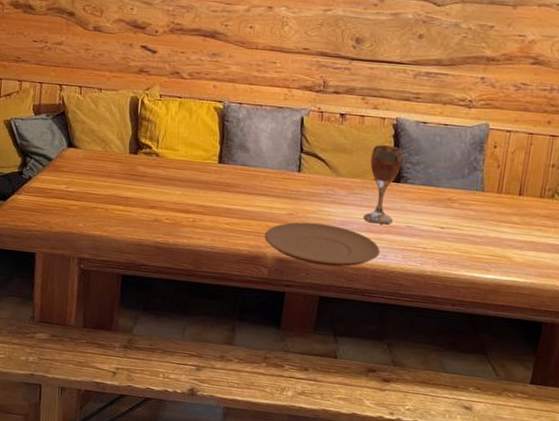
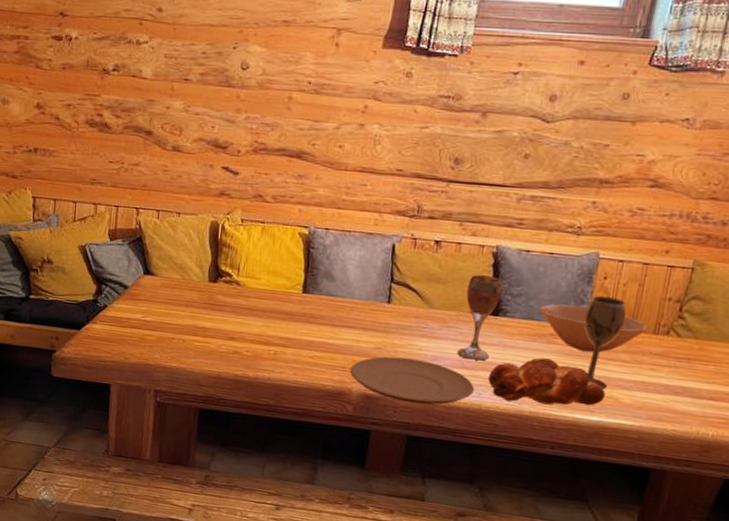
bread loaf: none [392,221,499,265] -> present [487,358,606,406]
bowl: none [438,171,535,215] -> present [540,304,649,352]
wine glass: none [477,163,515,249] -> present [583,296,627,389]

